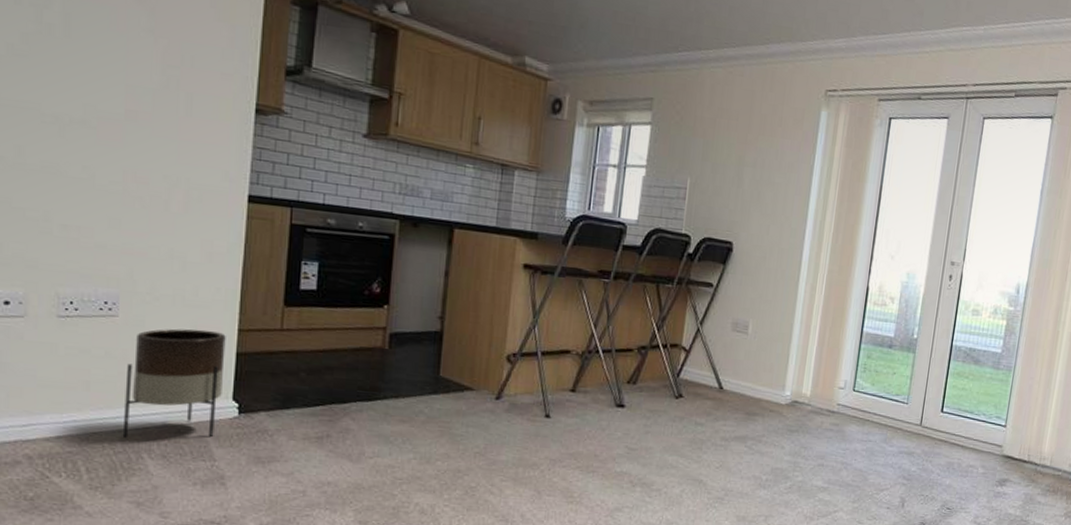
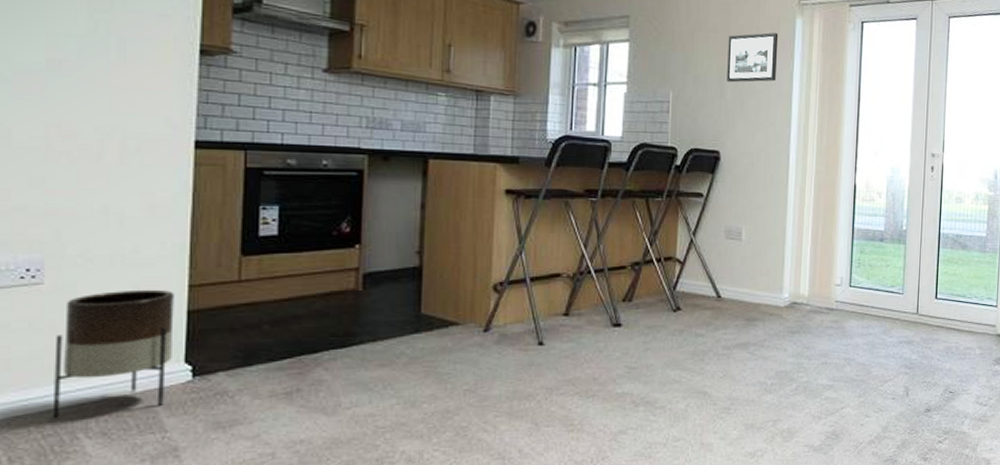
picture frame: none [745,123,802,175] -> present [727,32,779,83]

